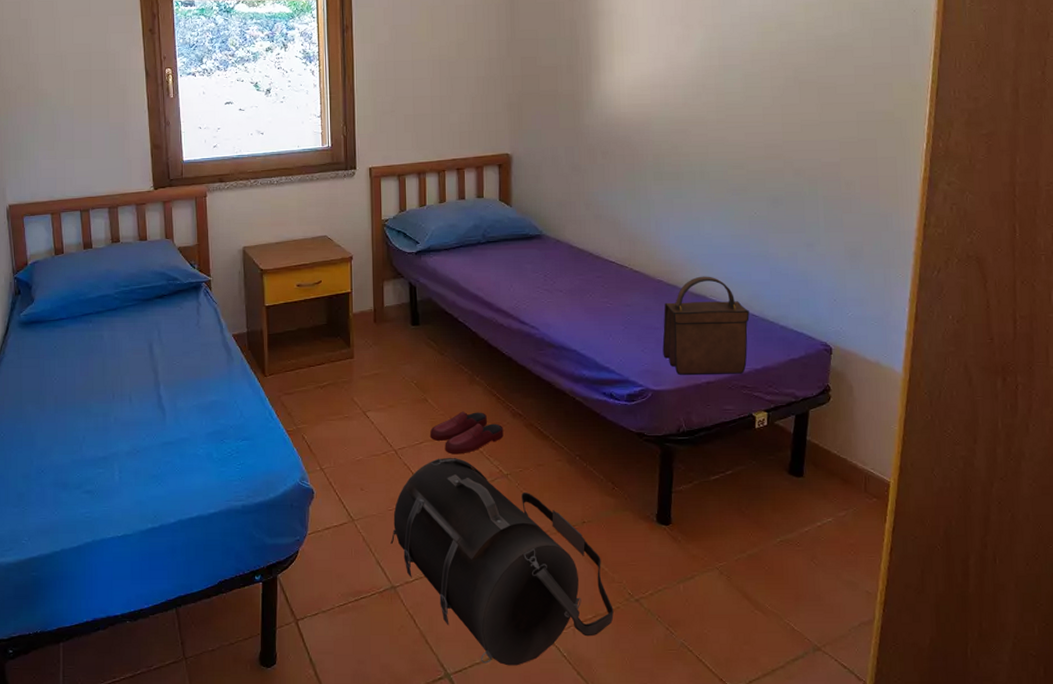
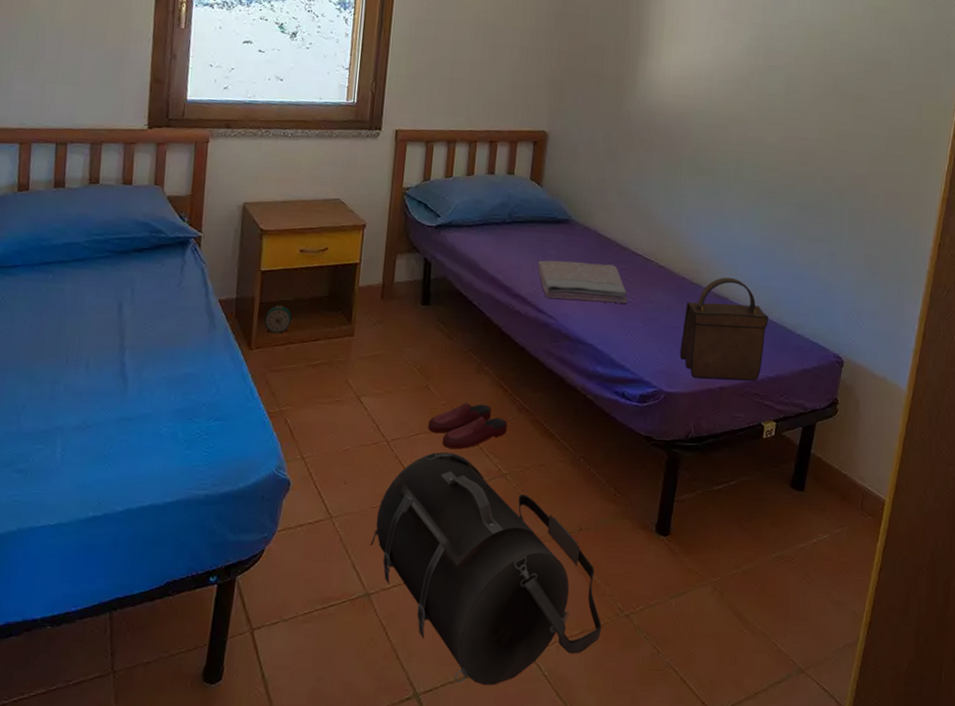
alarm clock: none [274,335,298,360] -> present [264,305,293,333]
towel: none [515,273,606,311] -> present [537,260,628,304]

